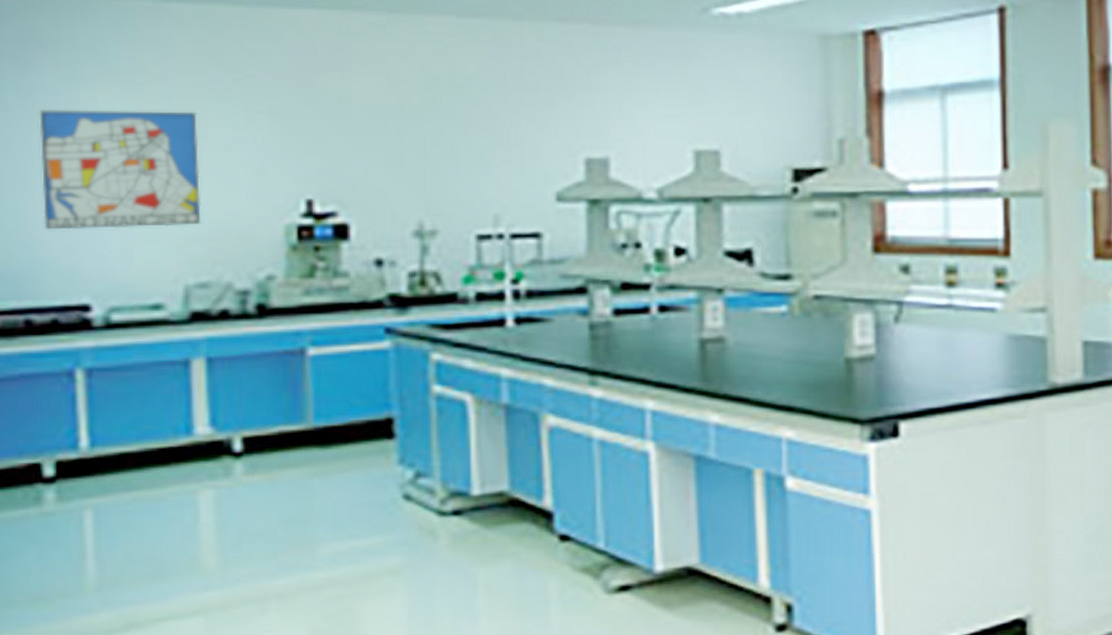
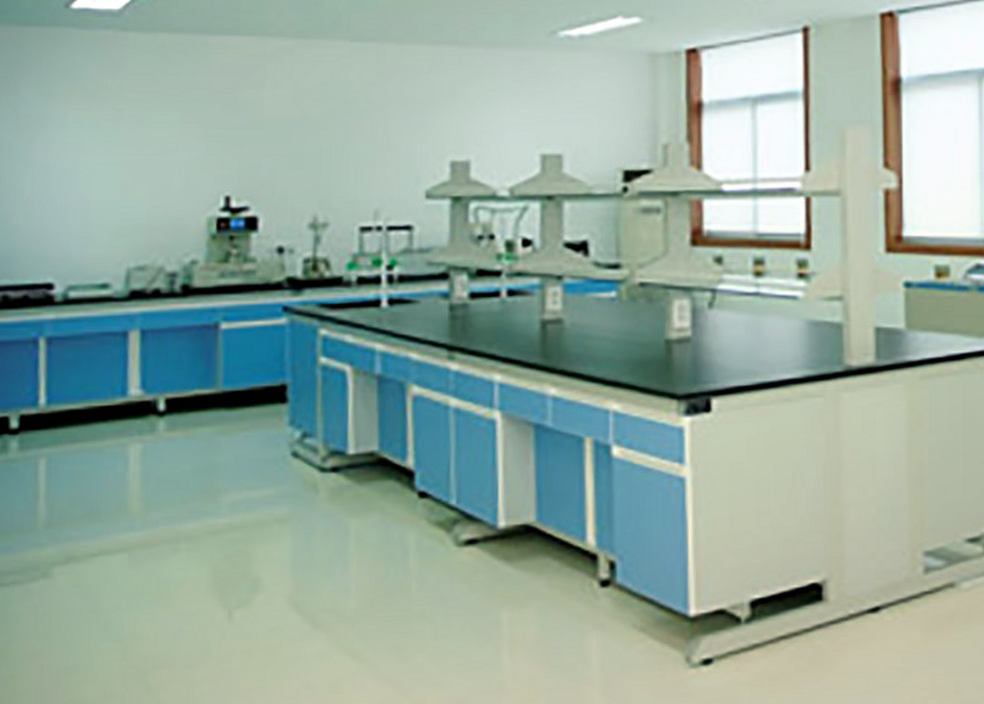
wall art: present [39,110,201,230] -> none [21,121,143,221]

